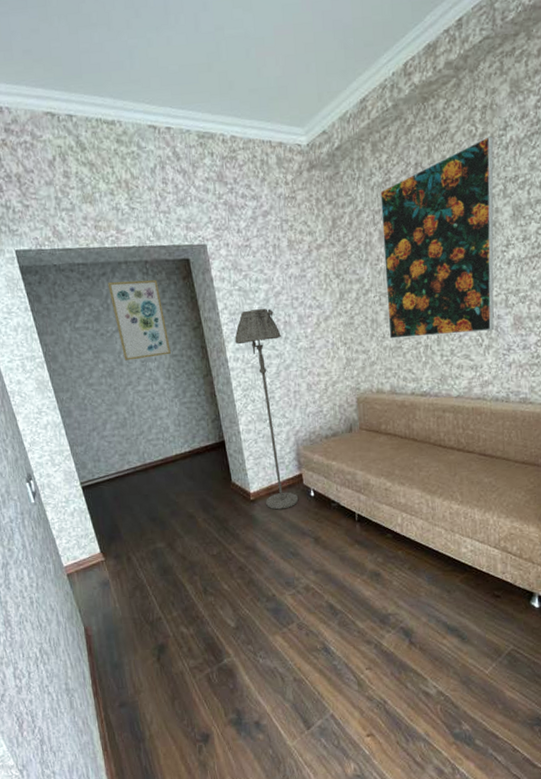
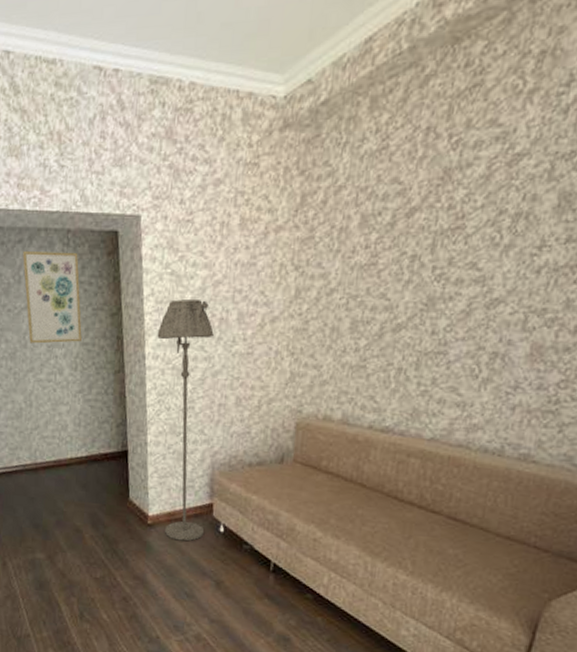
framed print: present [380,136,495,339] -> none [351,94,548,360]

